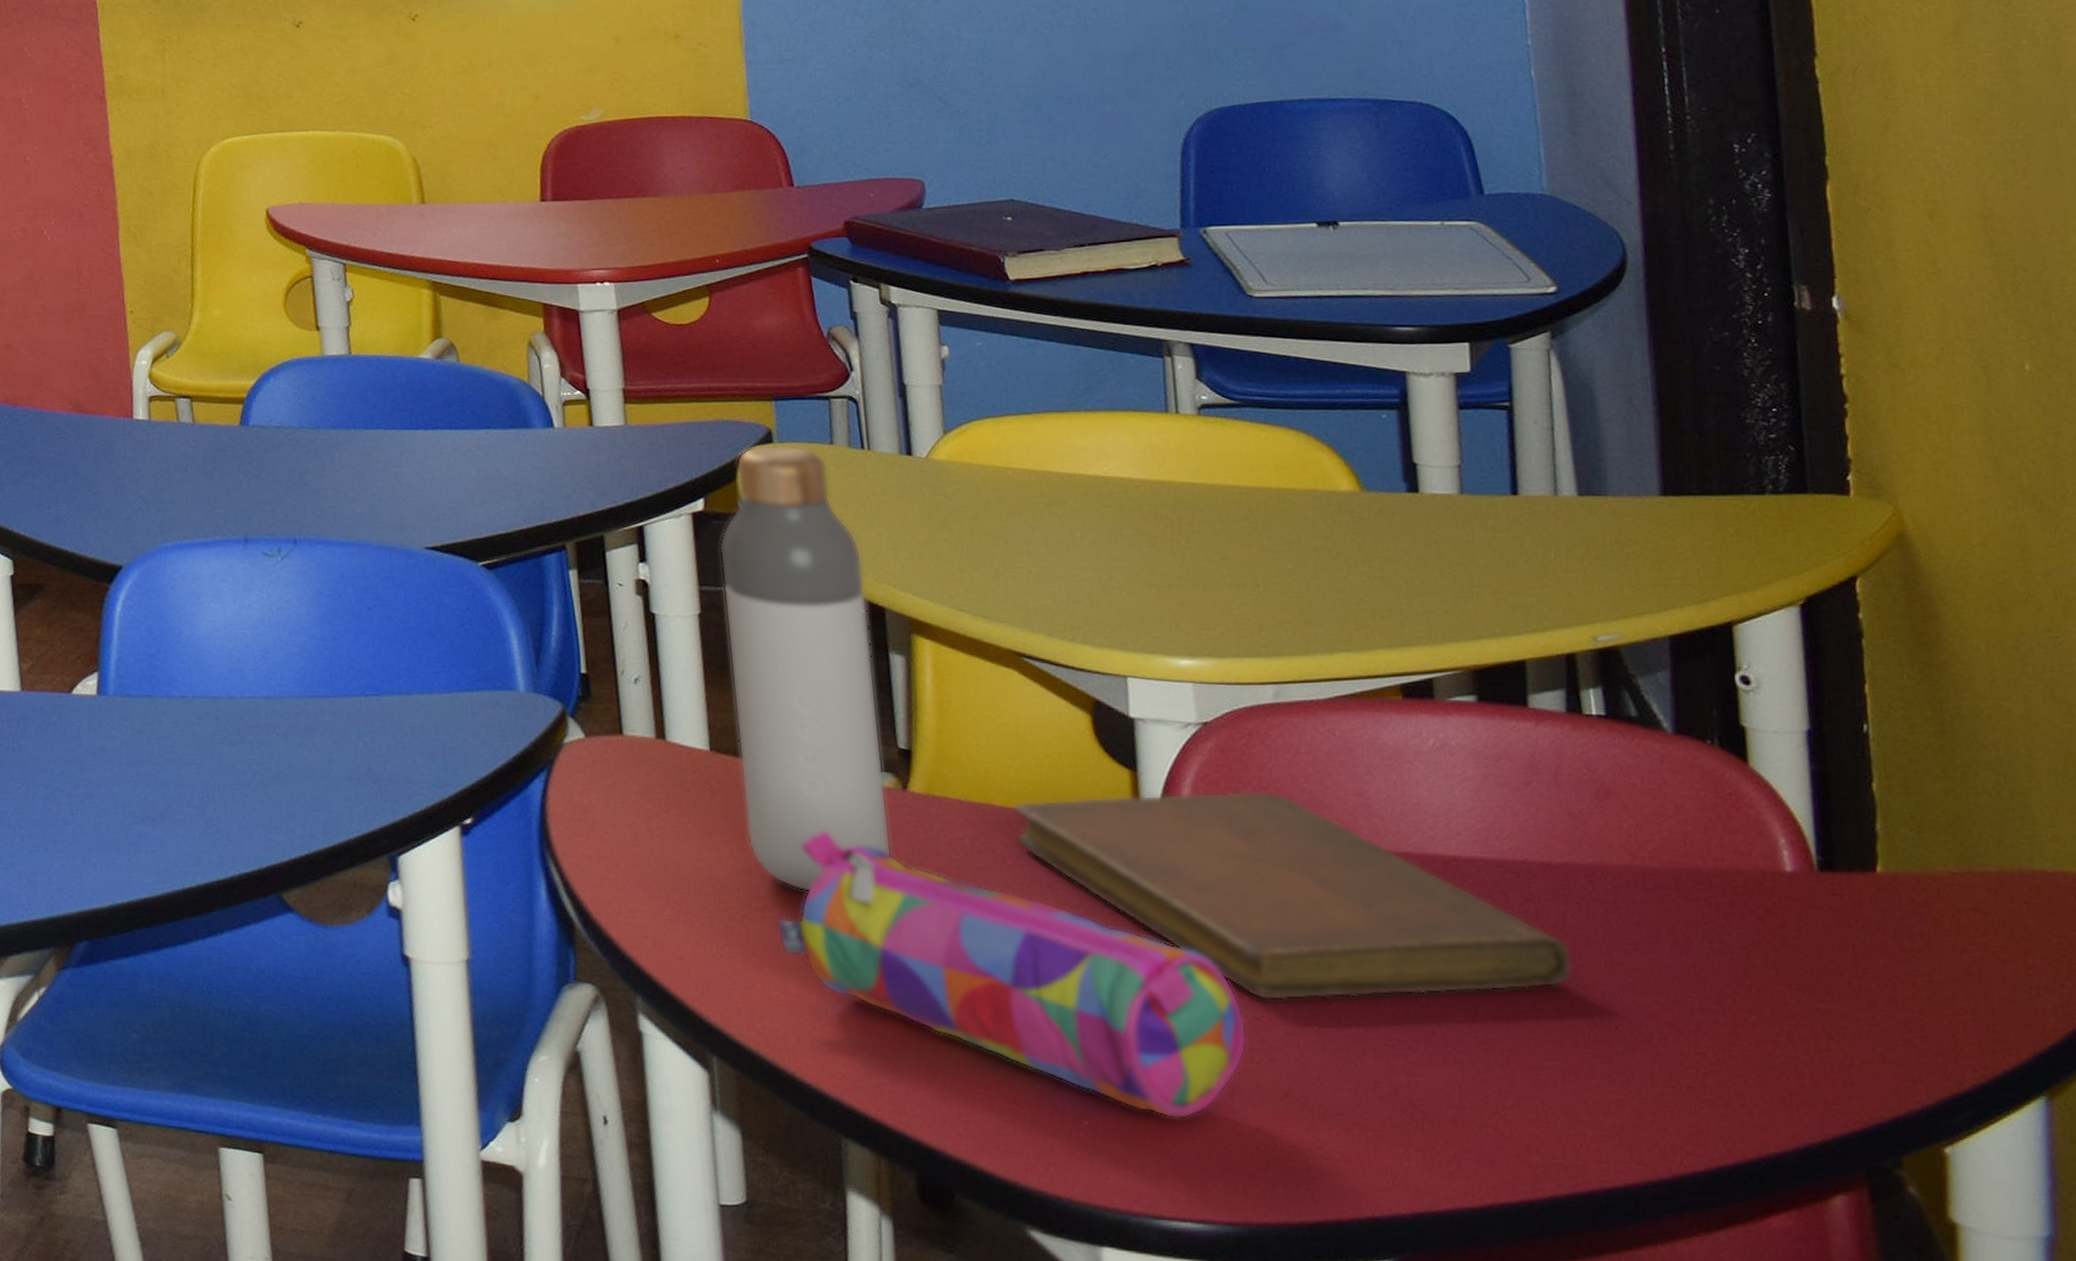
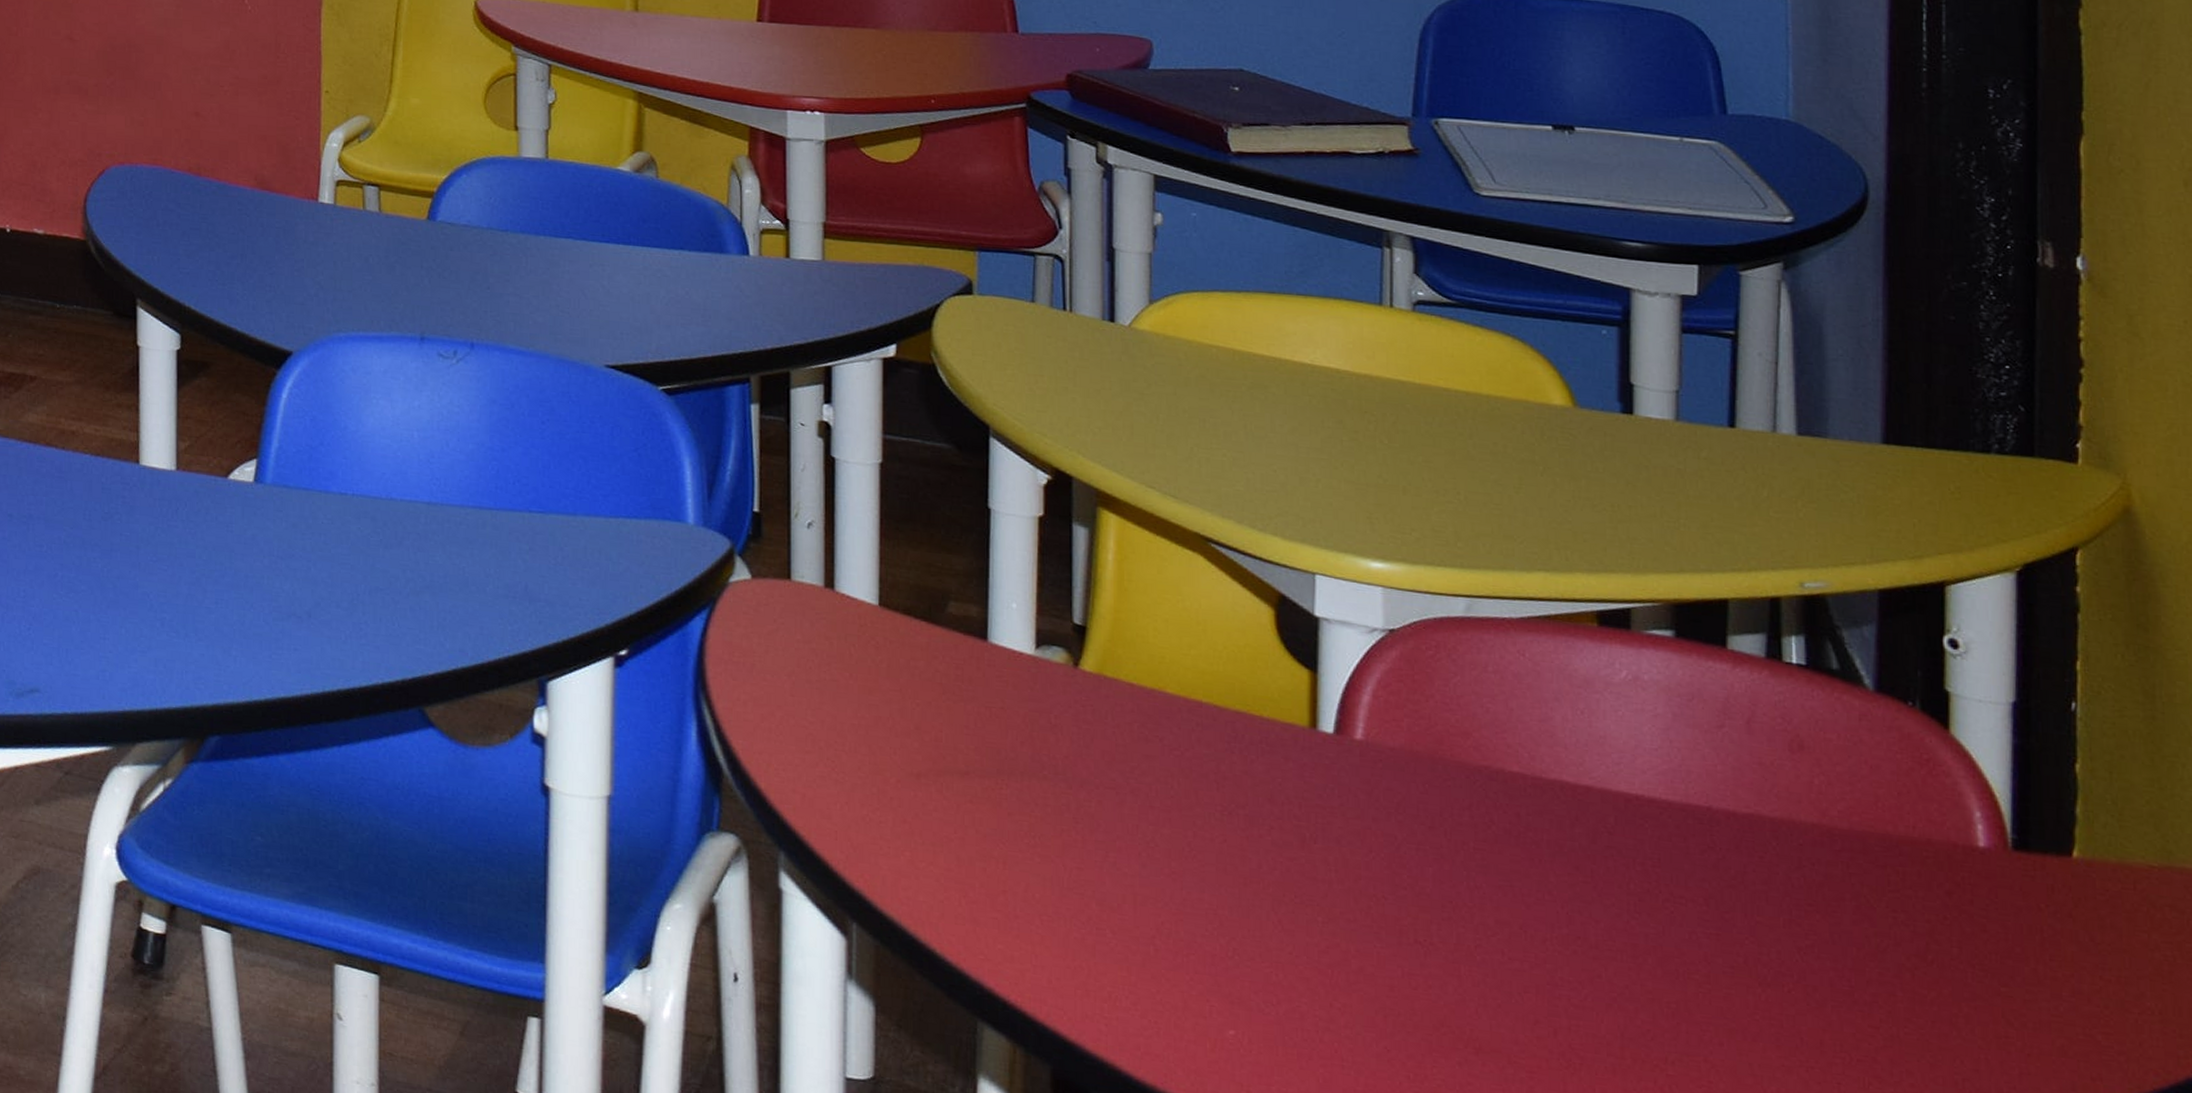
bottle: present [719,445,892,892] -> none [907,295,1057,763]
pencil case: present [776,831,1247,1119] -> none [931,701,1407,1039]
notebook: present [1013,791,1573,1001] -> none [1186,692,1751,942]

